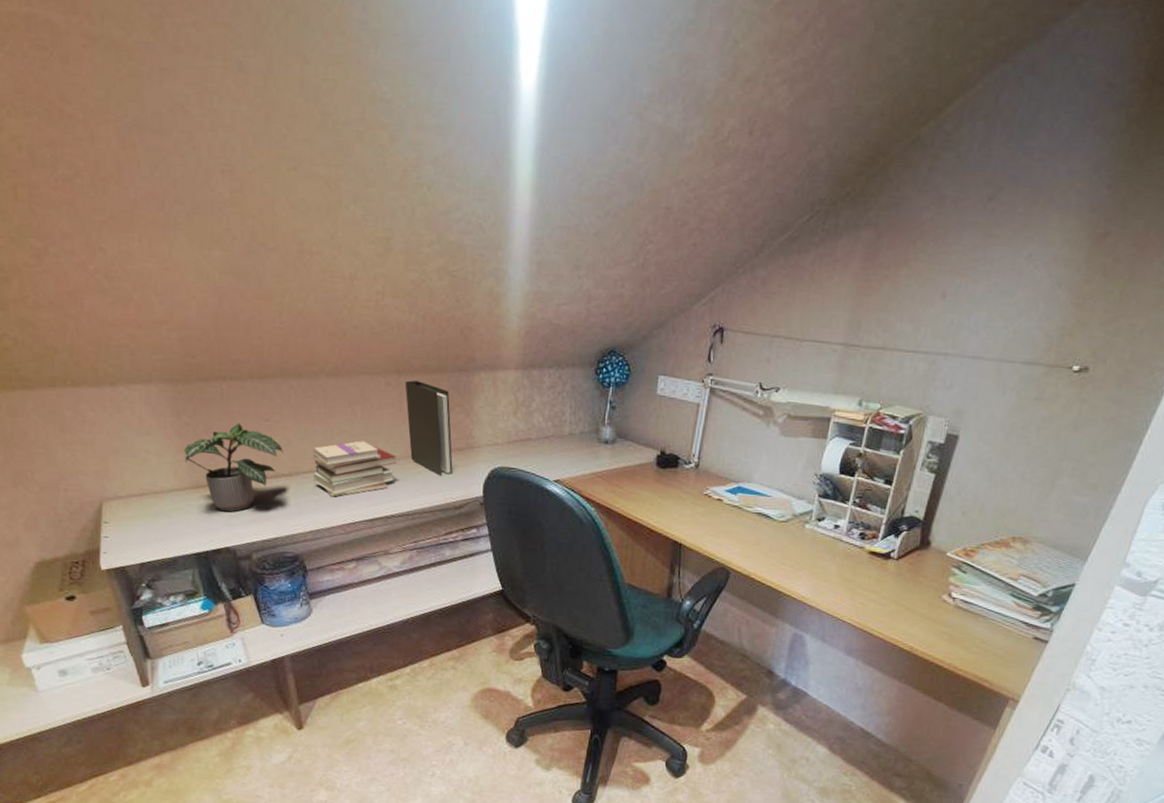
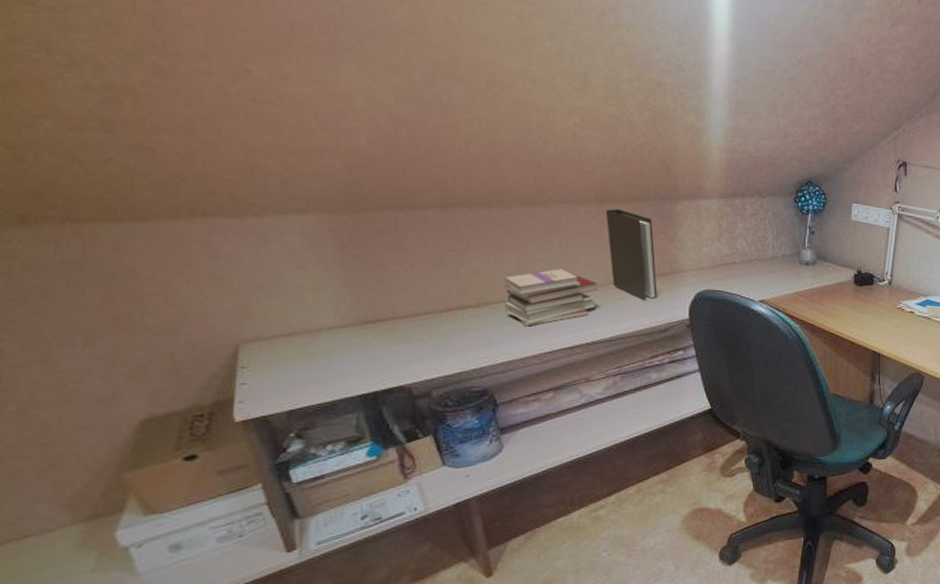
potted plant: present [184,422,283,512] -> none [348,253,470,348]

